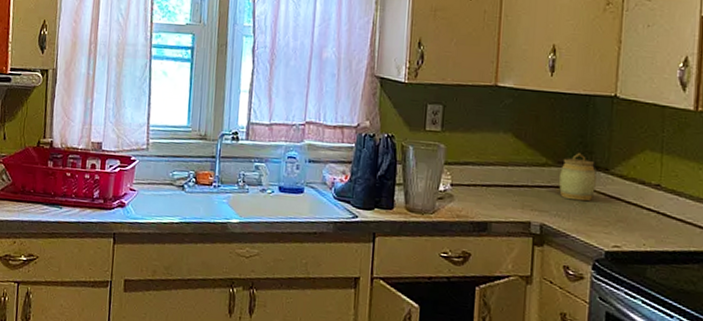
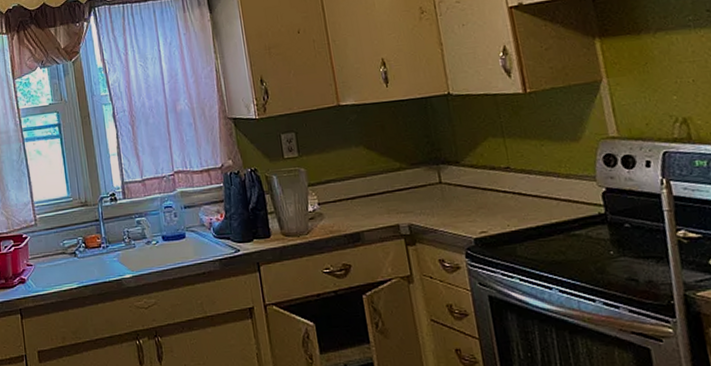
jar: present [559,153,596,202] -> none [415,152,451,197]

